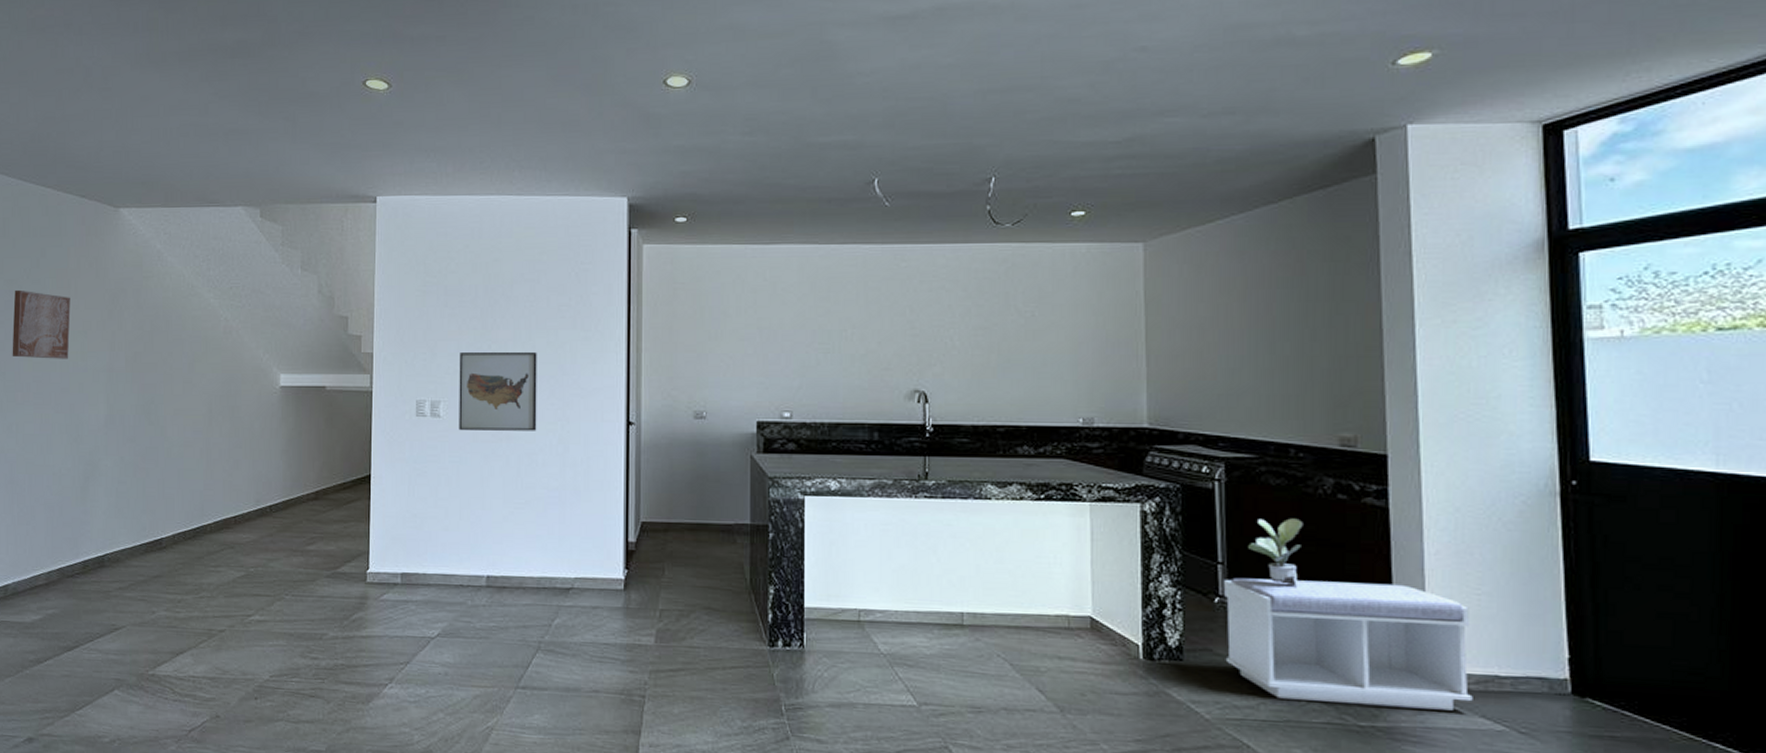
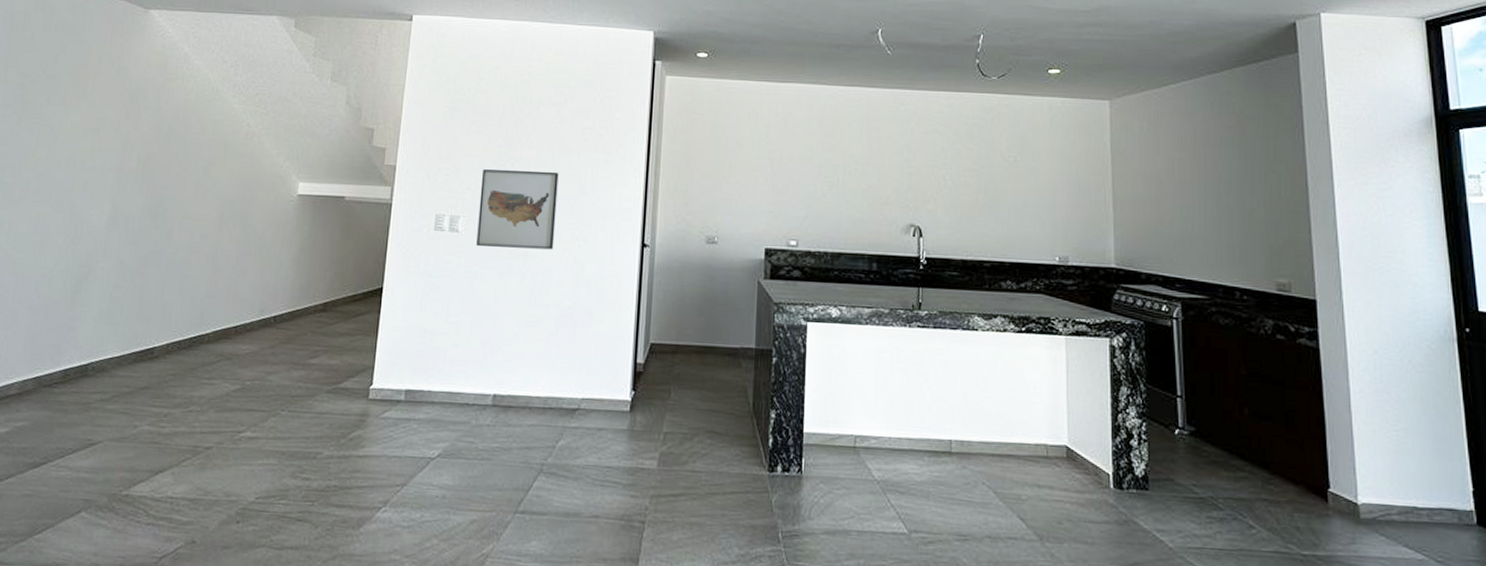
wall art: present [12,289,71,359] -> none [14,83,86,157]
bench: present [1223,577,1473,711] -> none [1182,410,1397,540]
potted plant: present [1248,518,1303,587] -> none [1203,355,1249,420]

